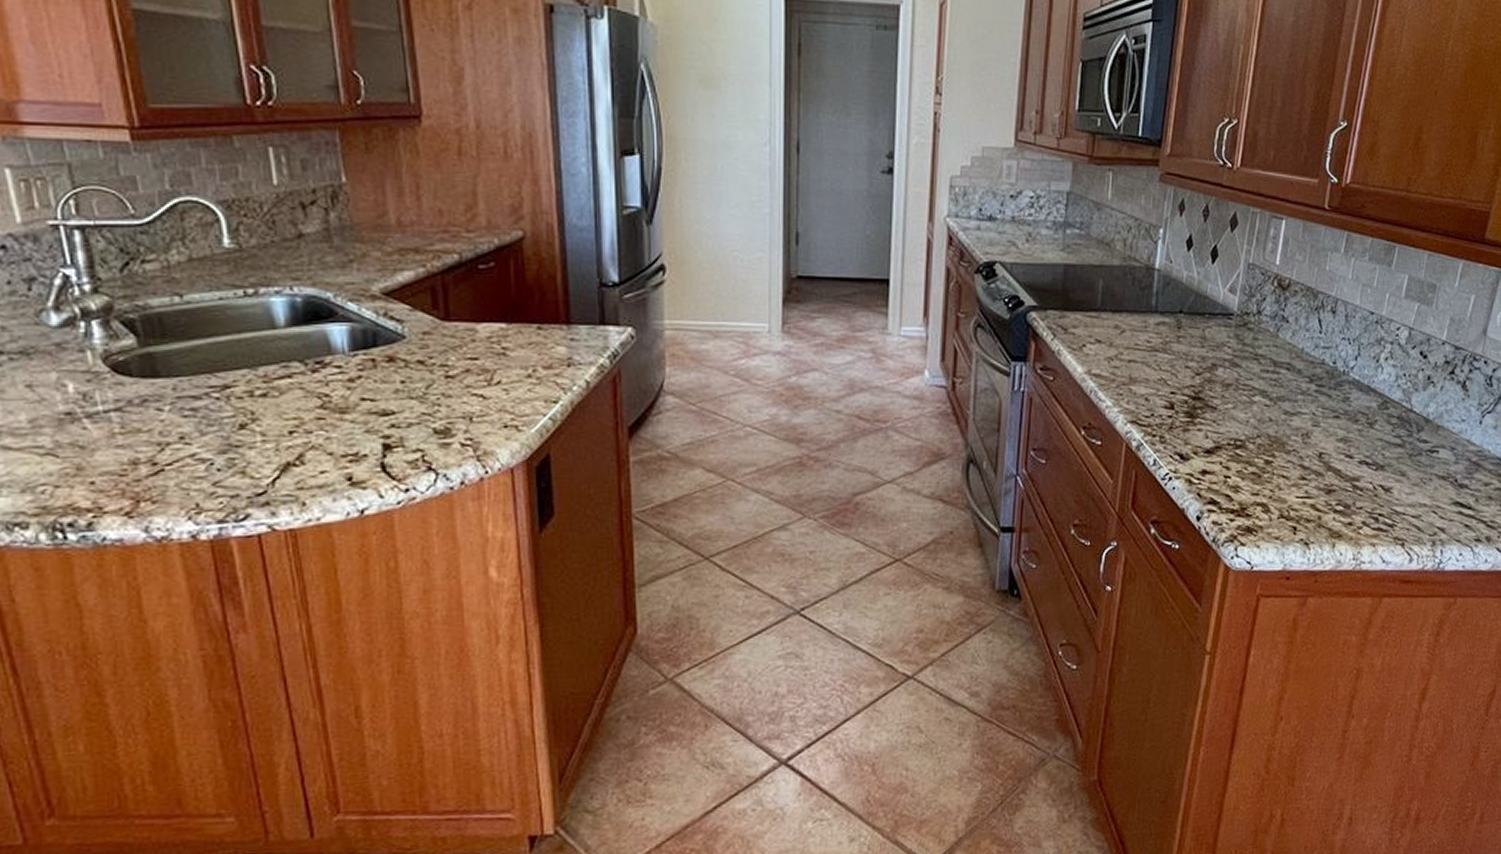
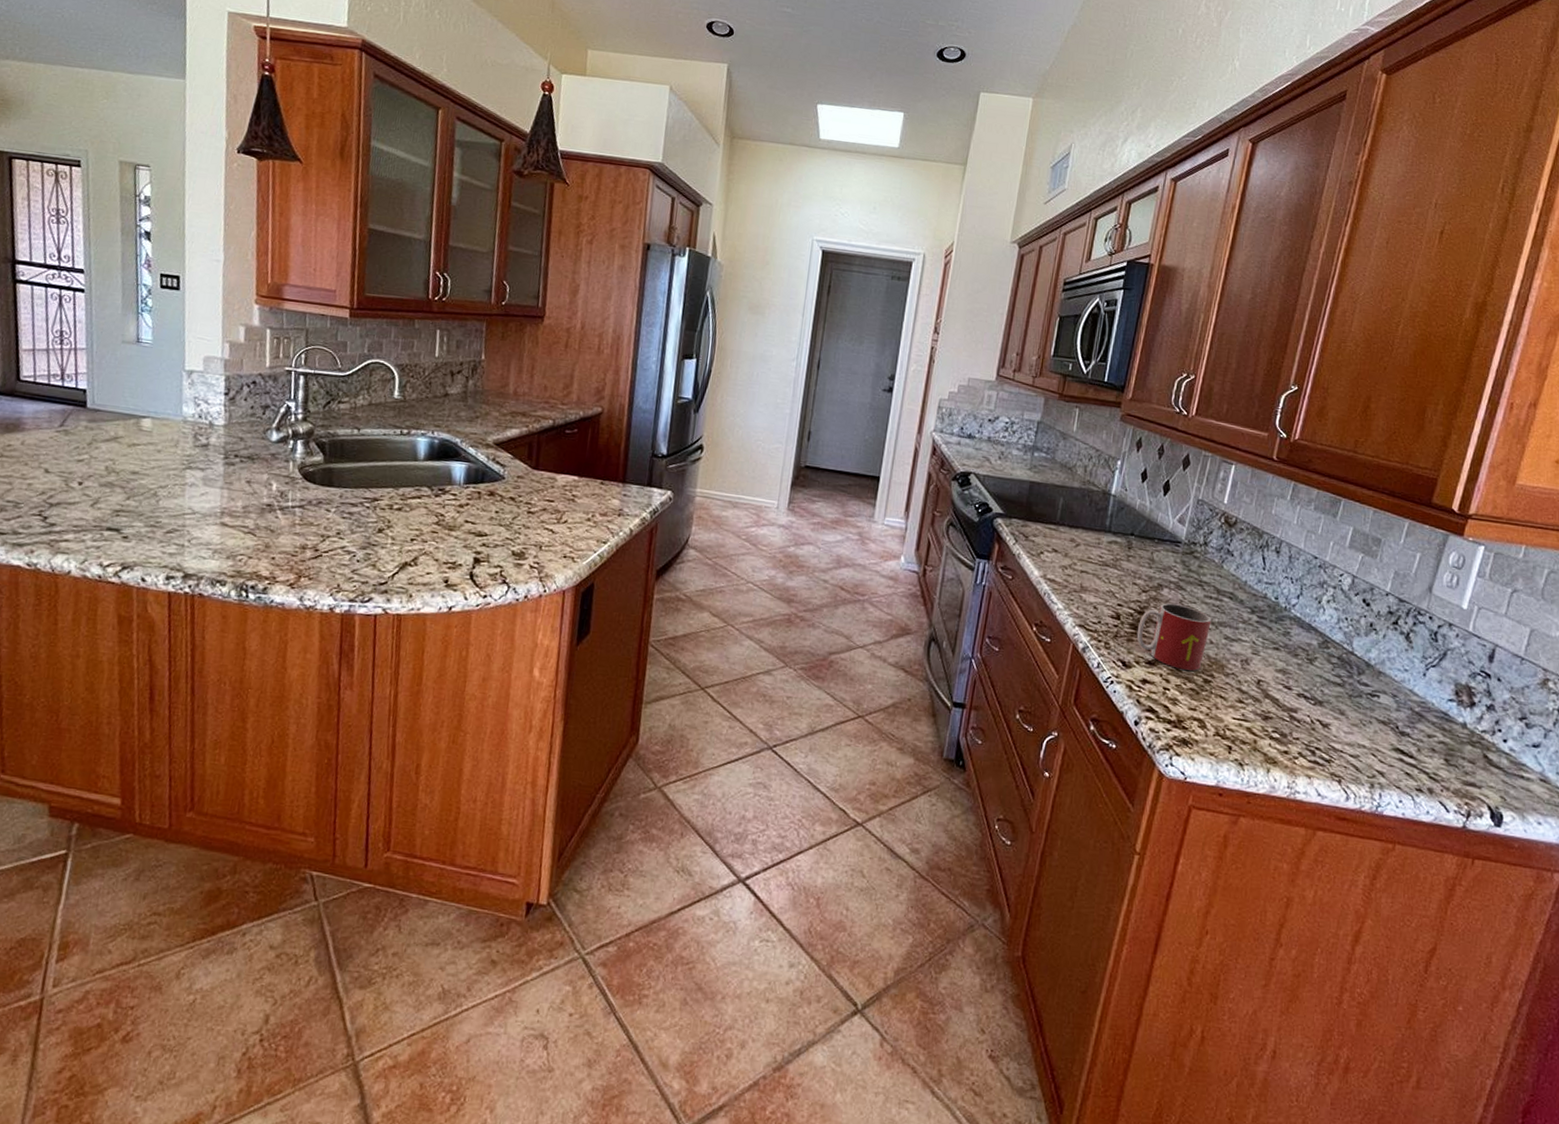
mug: none [1193,383,1269,454] -> present [1136,603,1211,671]

